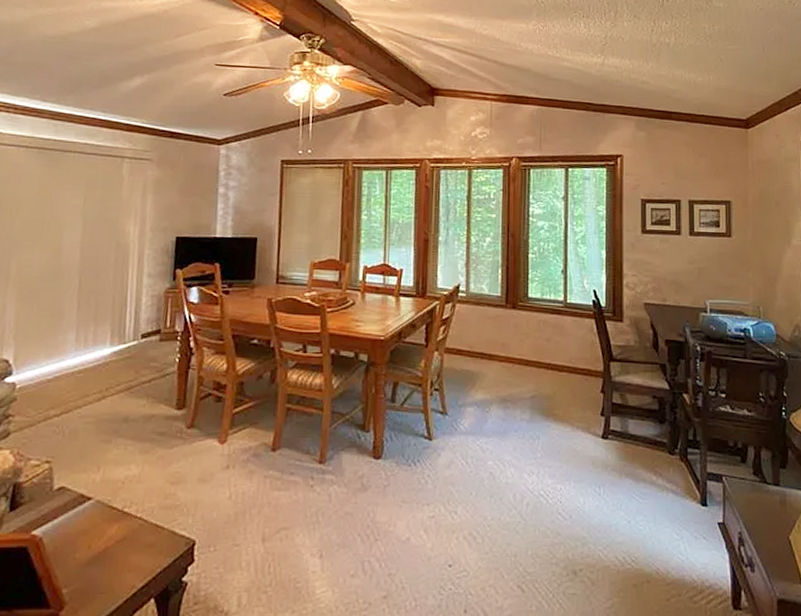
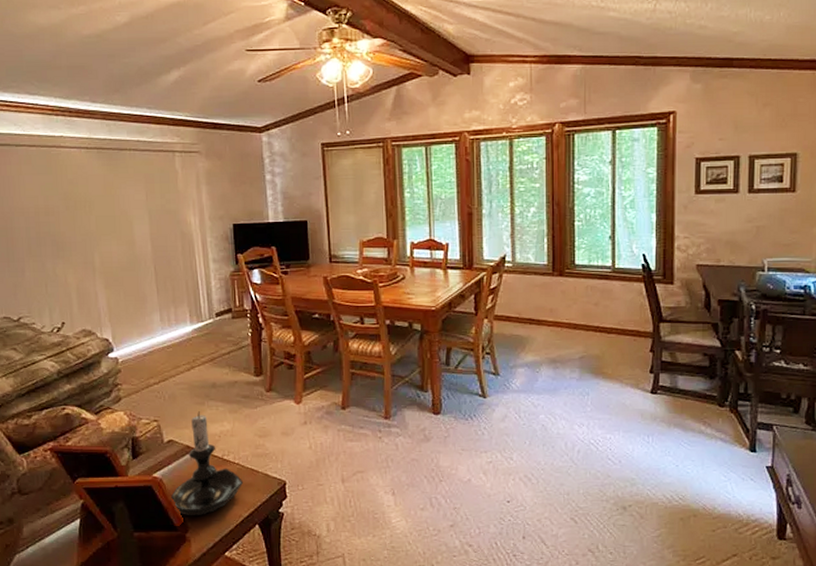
candle holder: none [47,451,144,586] -> present [170,411,244,515]

